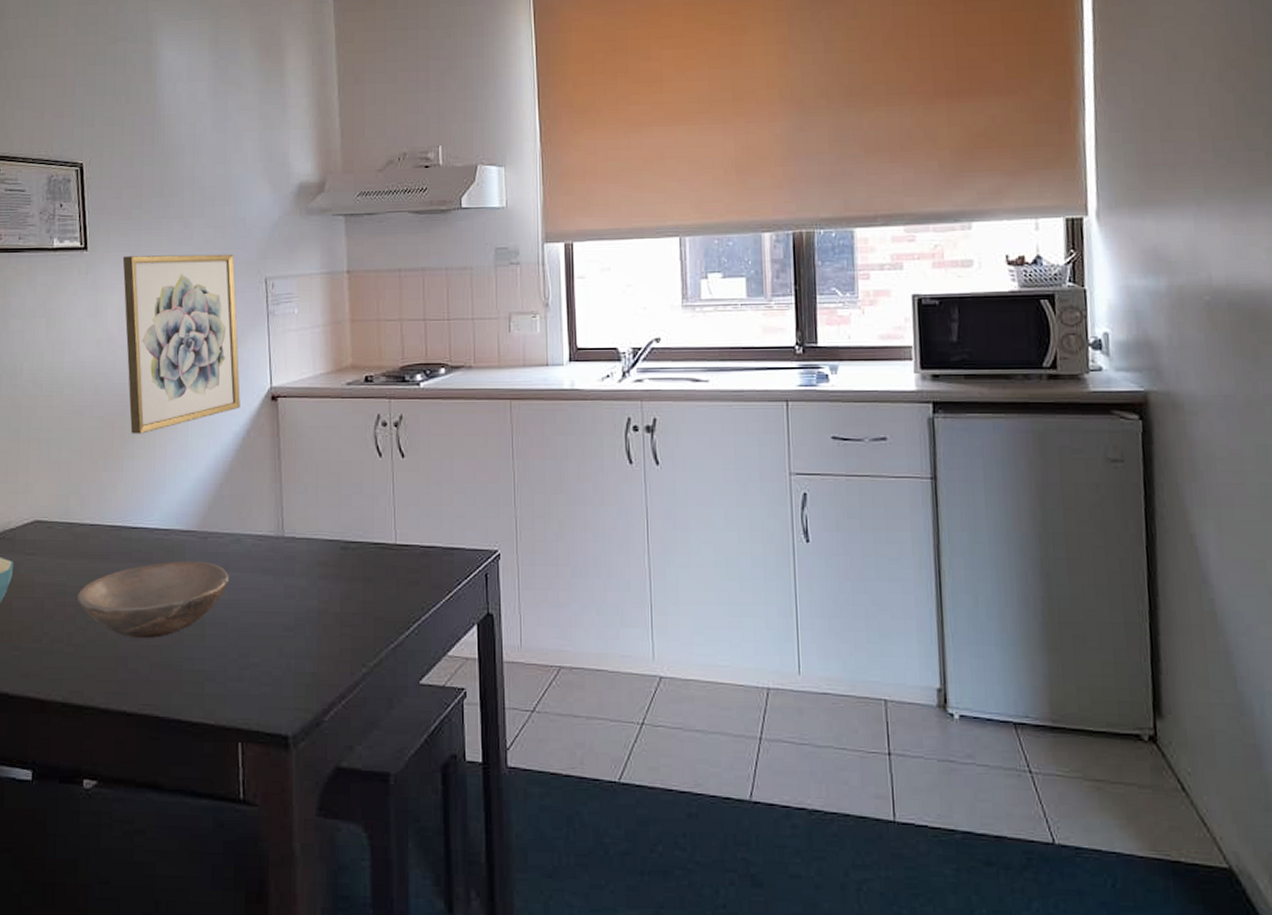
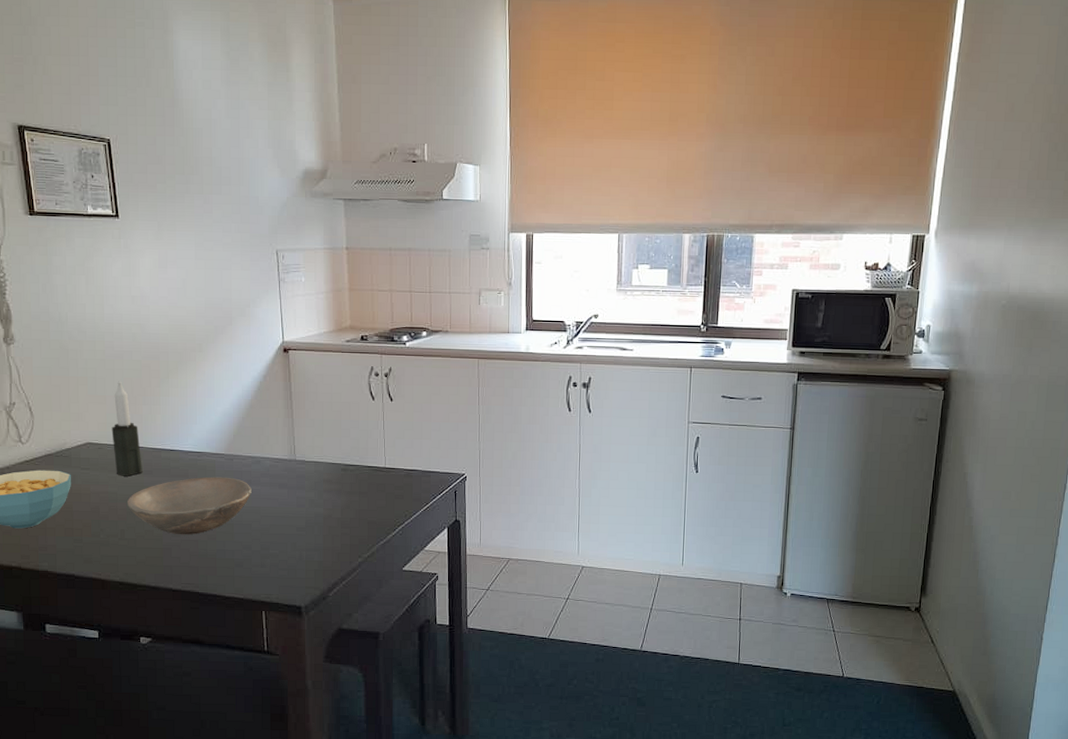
candle: none [64,443,98,563] -> present [111,381,143,476]
wall art: present [122,254,240,434] -> none [151,225,257,376]

